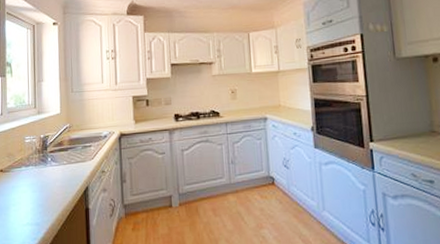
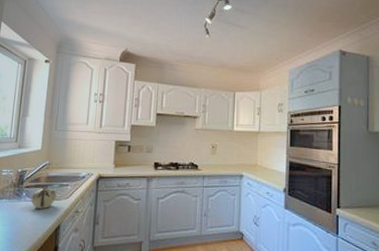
teapot: none [56,148,81,172] -> present [30,185,57,209]

